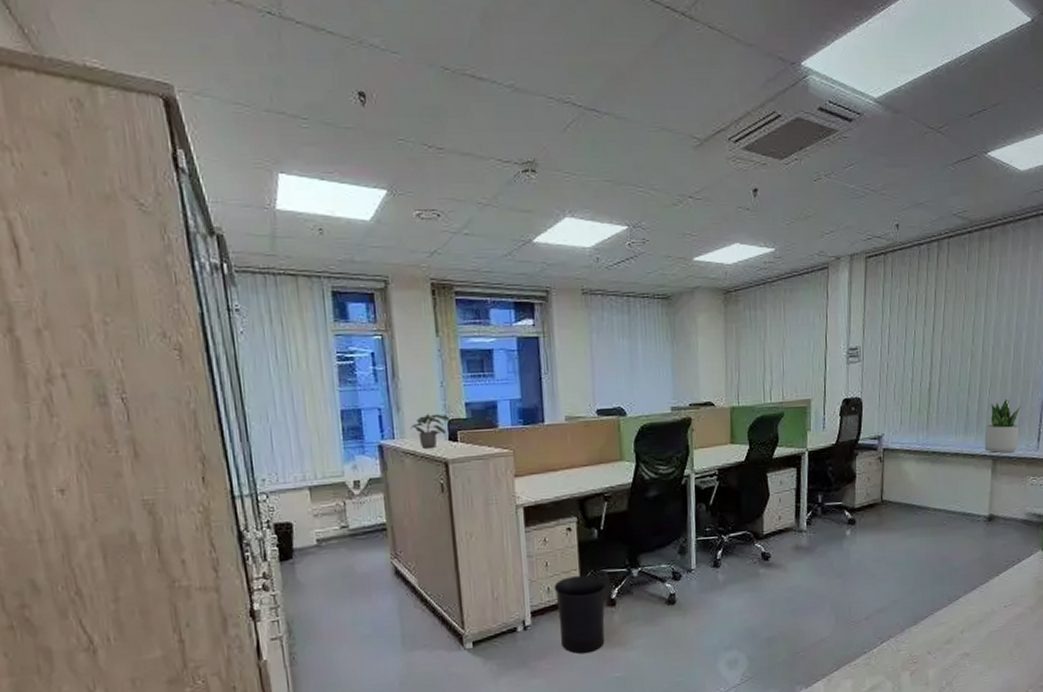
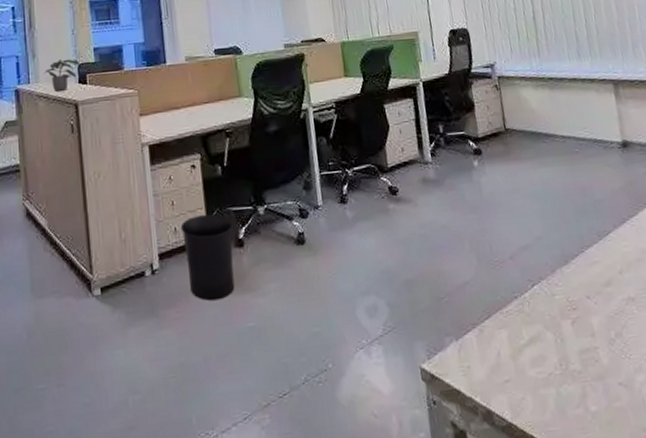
planter: present [984,398,1022,453] -> none [598,23,636,77]

